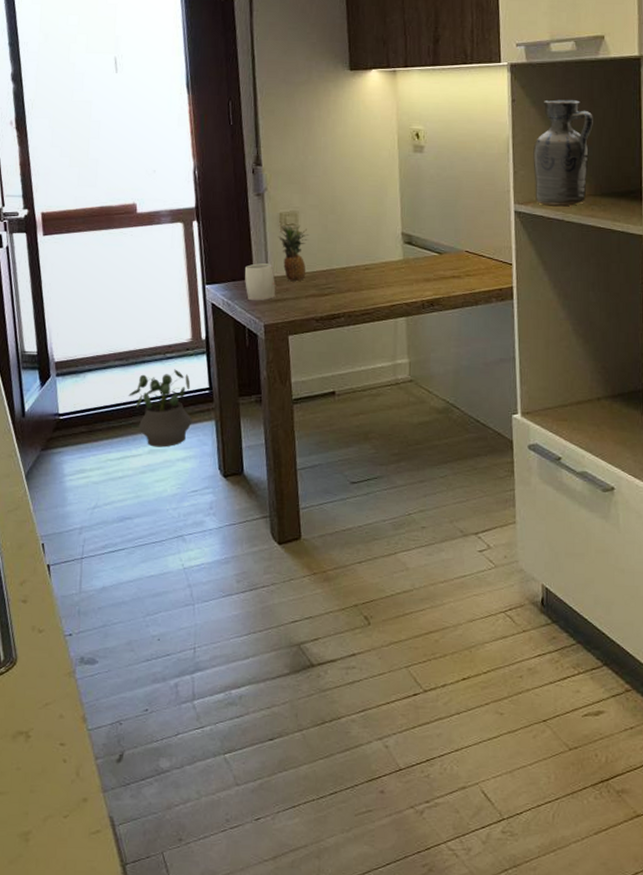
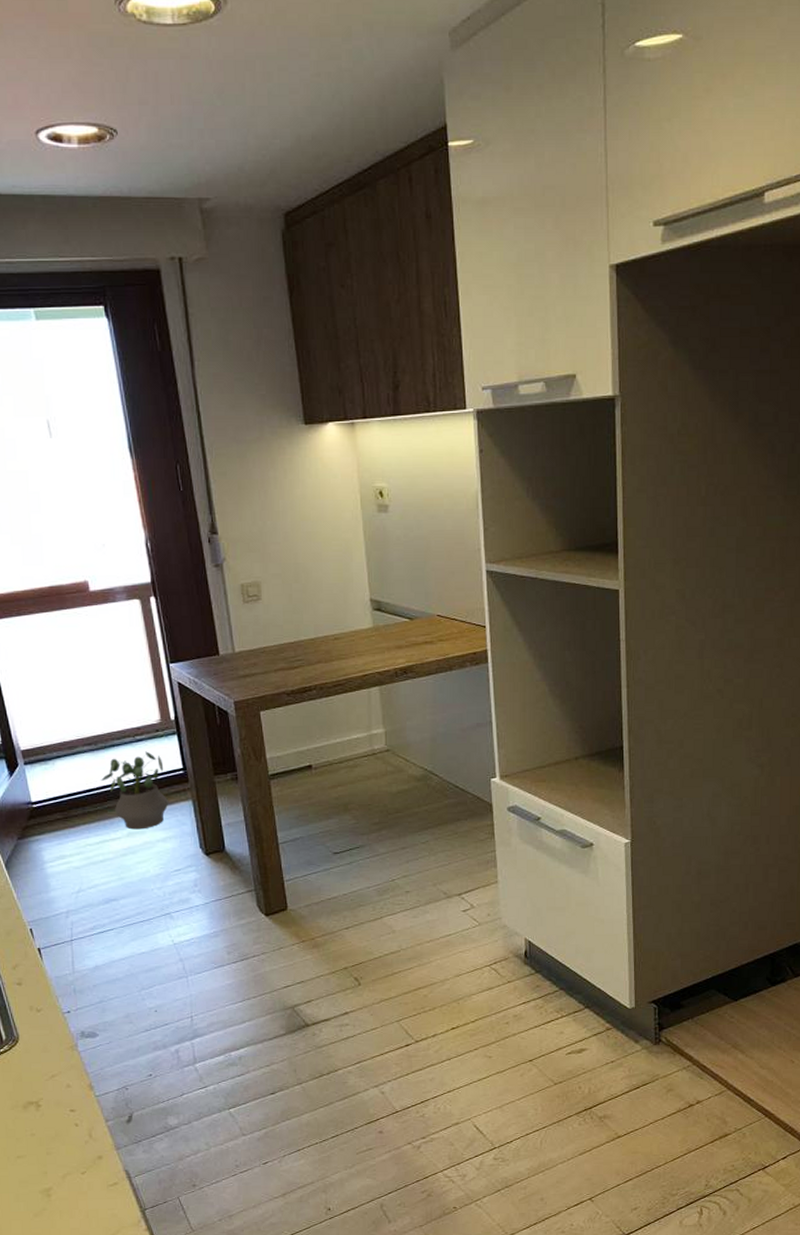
mug: present [245,263,276,301] -> none [210,638,244,678]
fruit: present [277,224,309,282] -> none [240,595,274,656]
ceramic jug: present [533,99,594,207] -> none [504,448,567,564]

